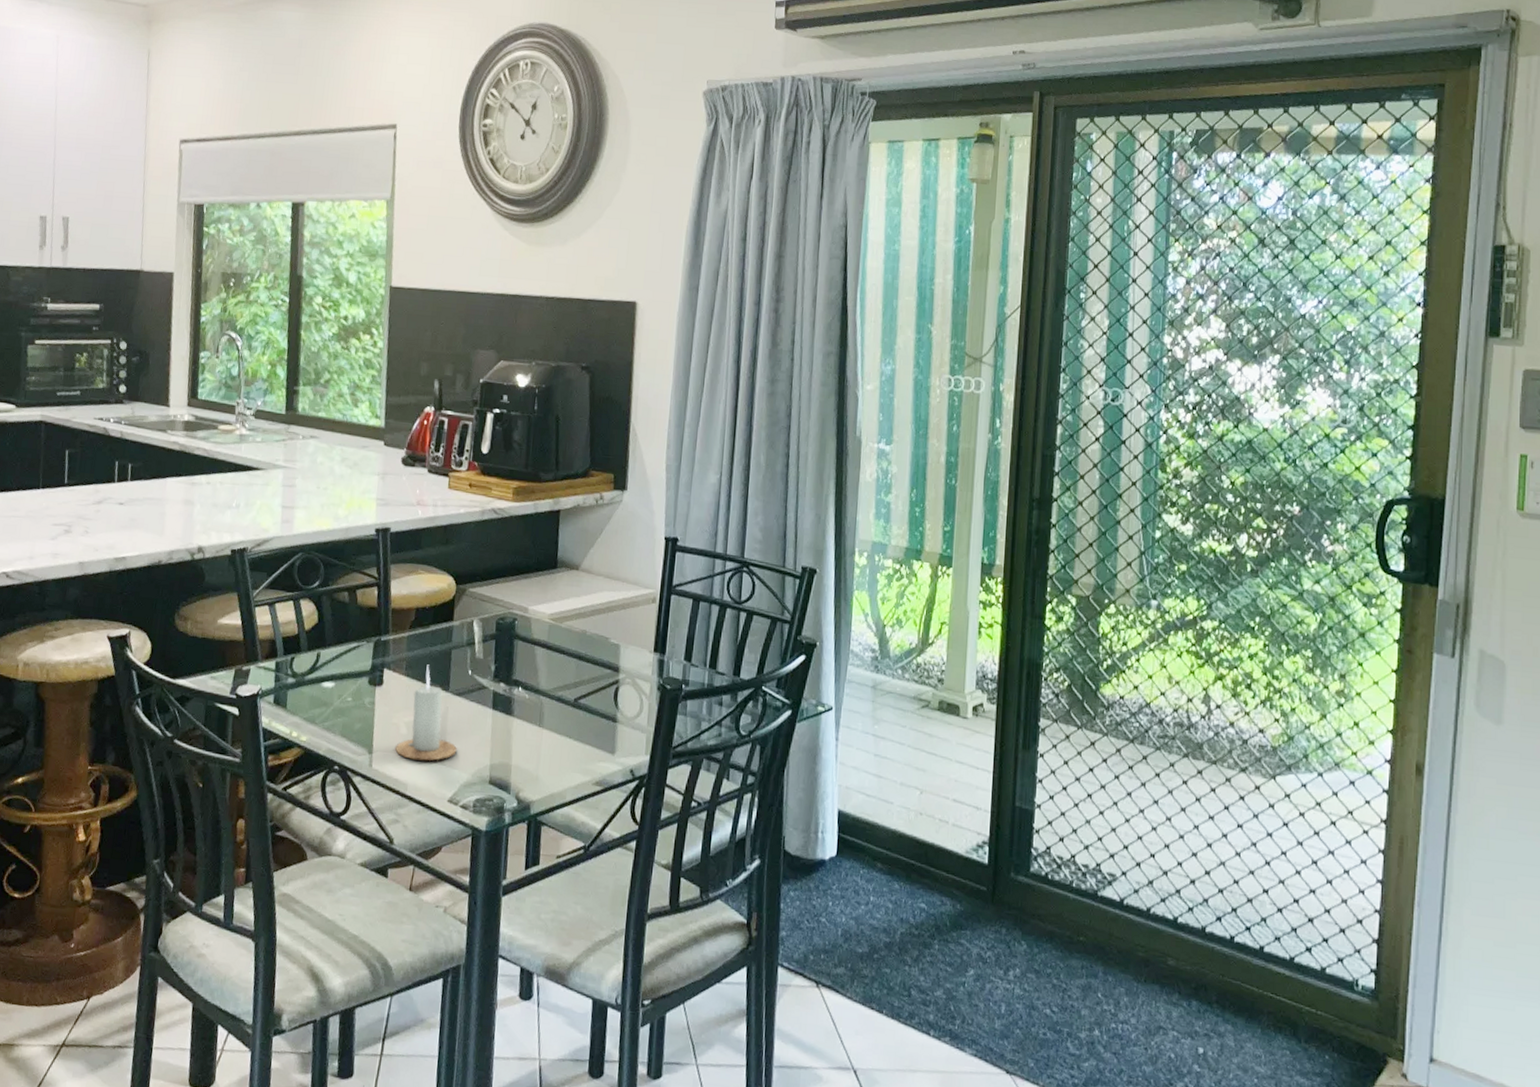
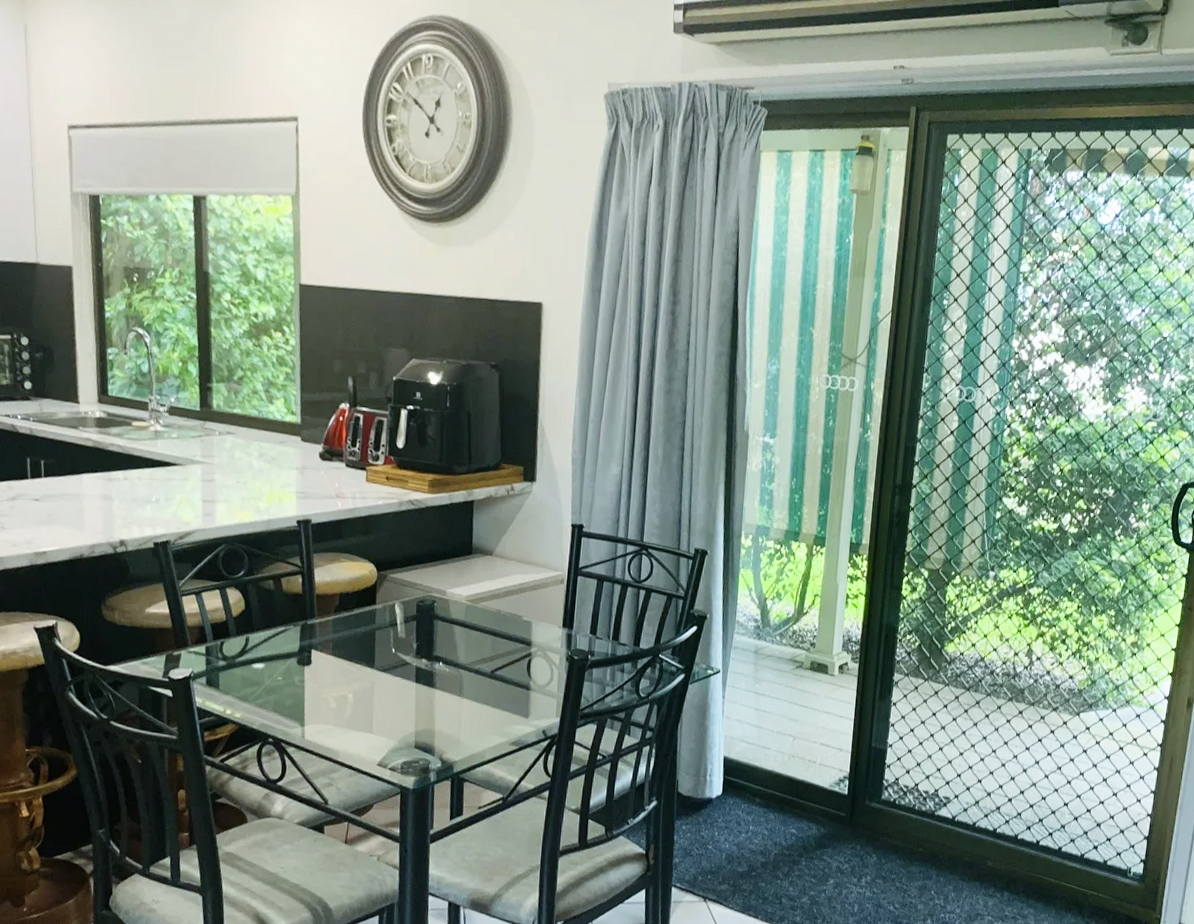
candle: present [395,664,457,761] -> none [326,644,384,731]

